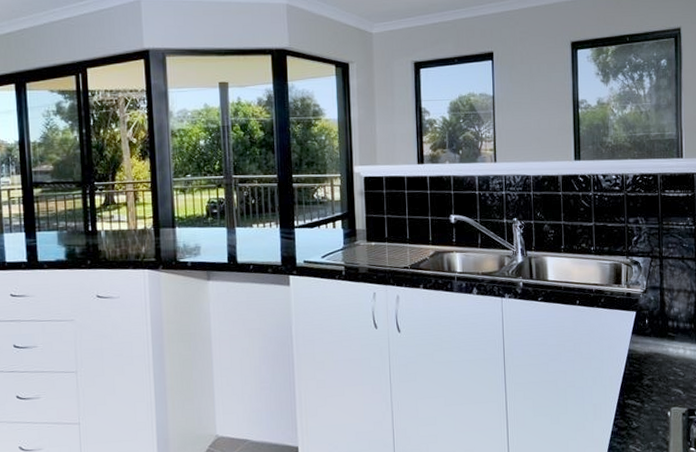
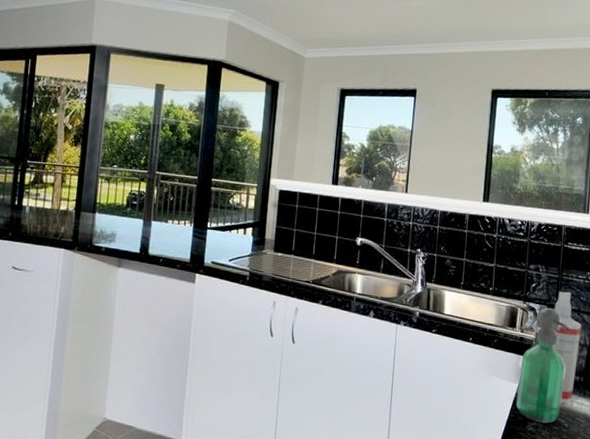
soap dispenser: none [629,259,676,375] -> present [516,307,569,424]
spray bottle: none [658,240,687,353] -> present [553,291,581,404]

